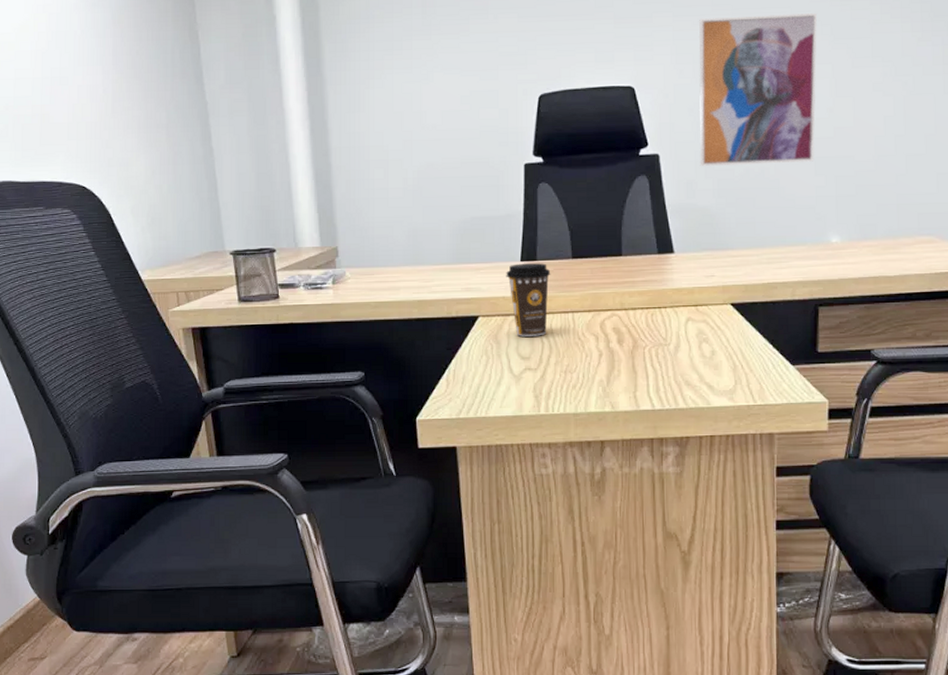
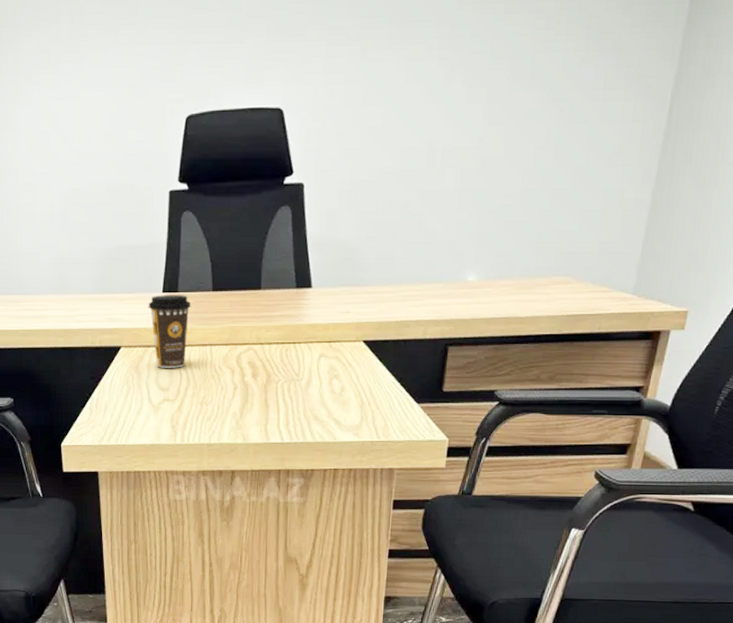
wall art: present [698,13,817,167] -> none [343,27,478,198]

